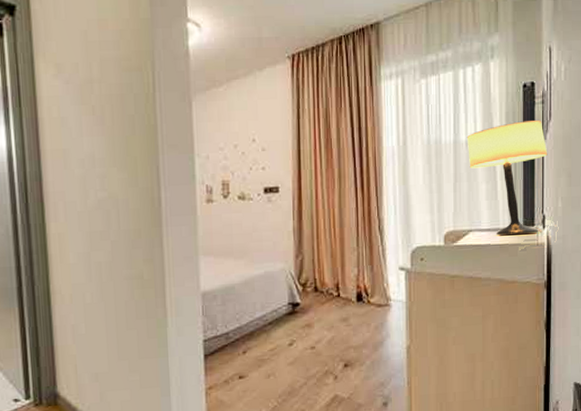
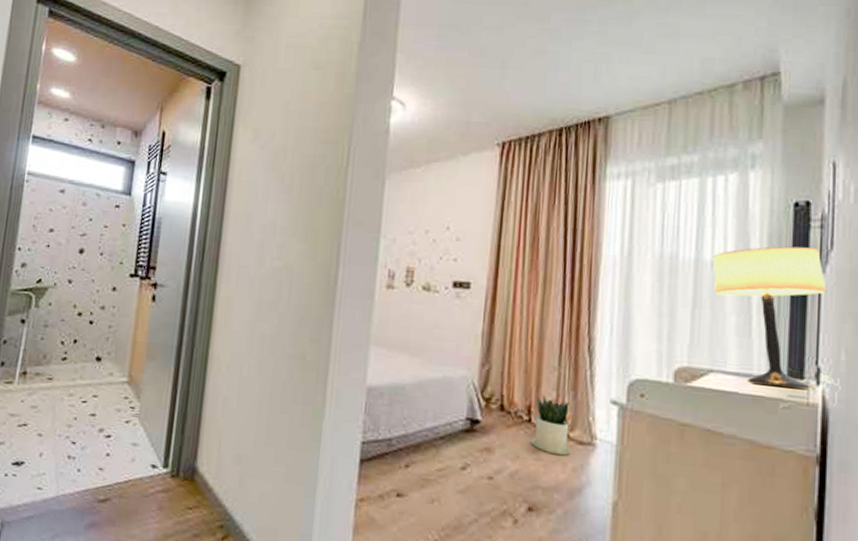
planter: none [342,273,373,319] -> present [531,395,571,456]

